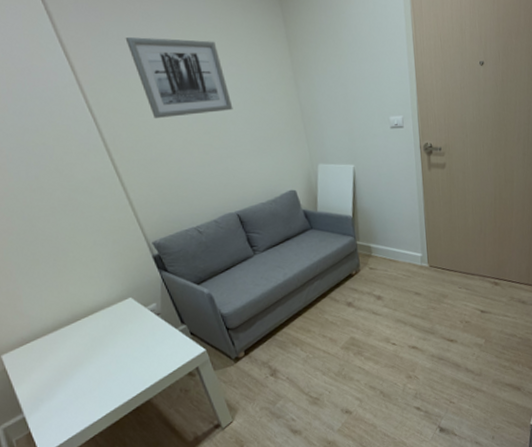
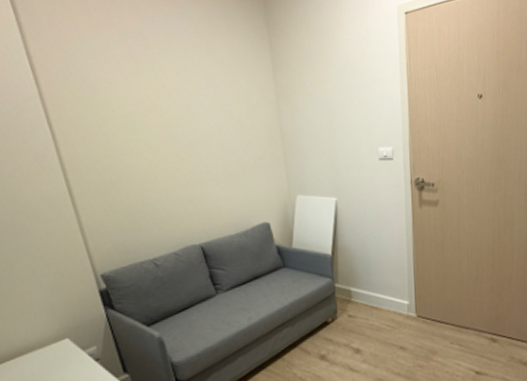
wall art: present [125,36,233,118] -> none [97,51,207,137]

